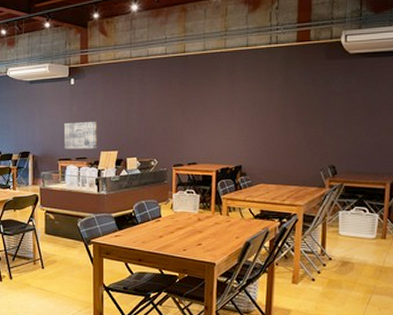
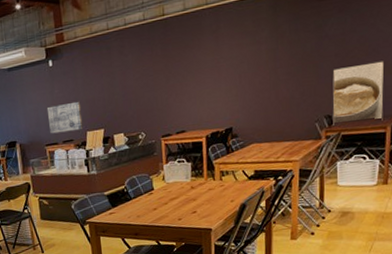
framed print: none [336,122,384,177] -> present [332,61,384,126]

